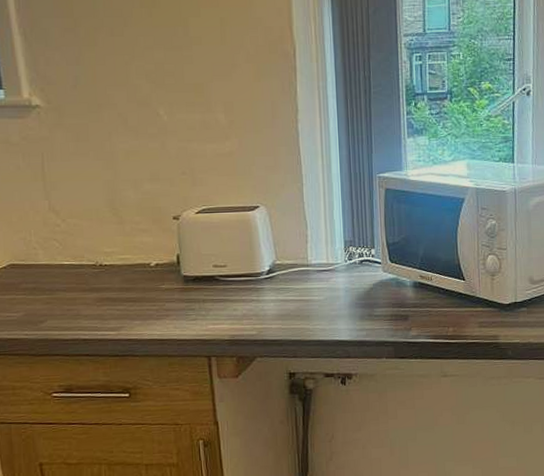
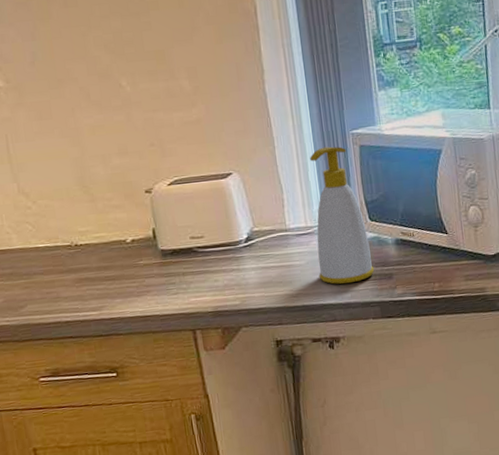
soap bottle: none [335,187,391,322] -> present [309,146,375,284]

